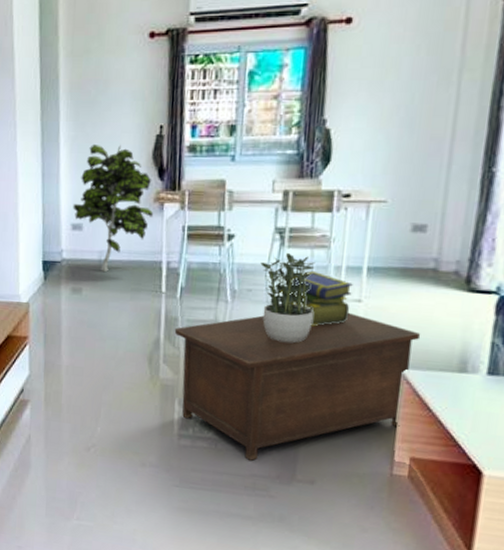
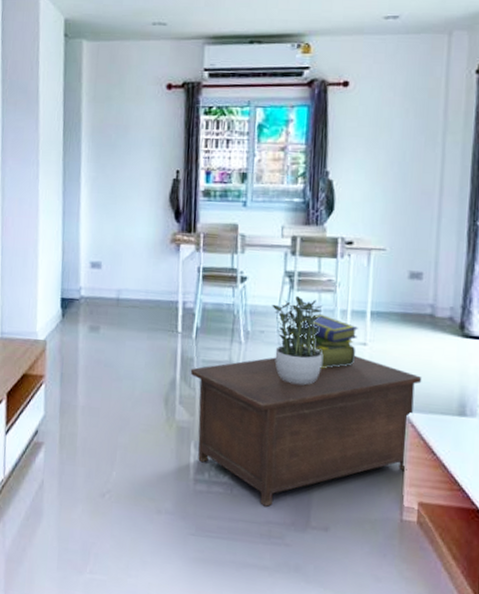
indoor plant: present [72,145,154,272] -> none [92,186,170,310]

